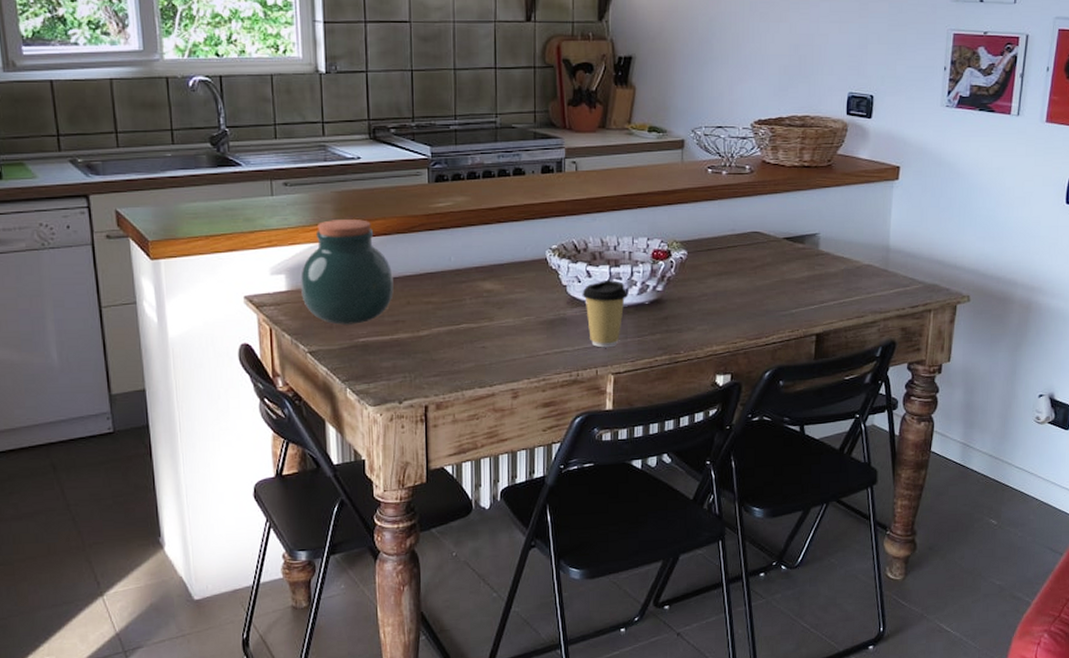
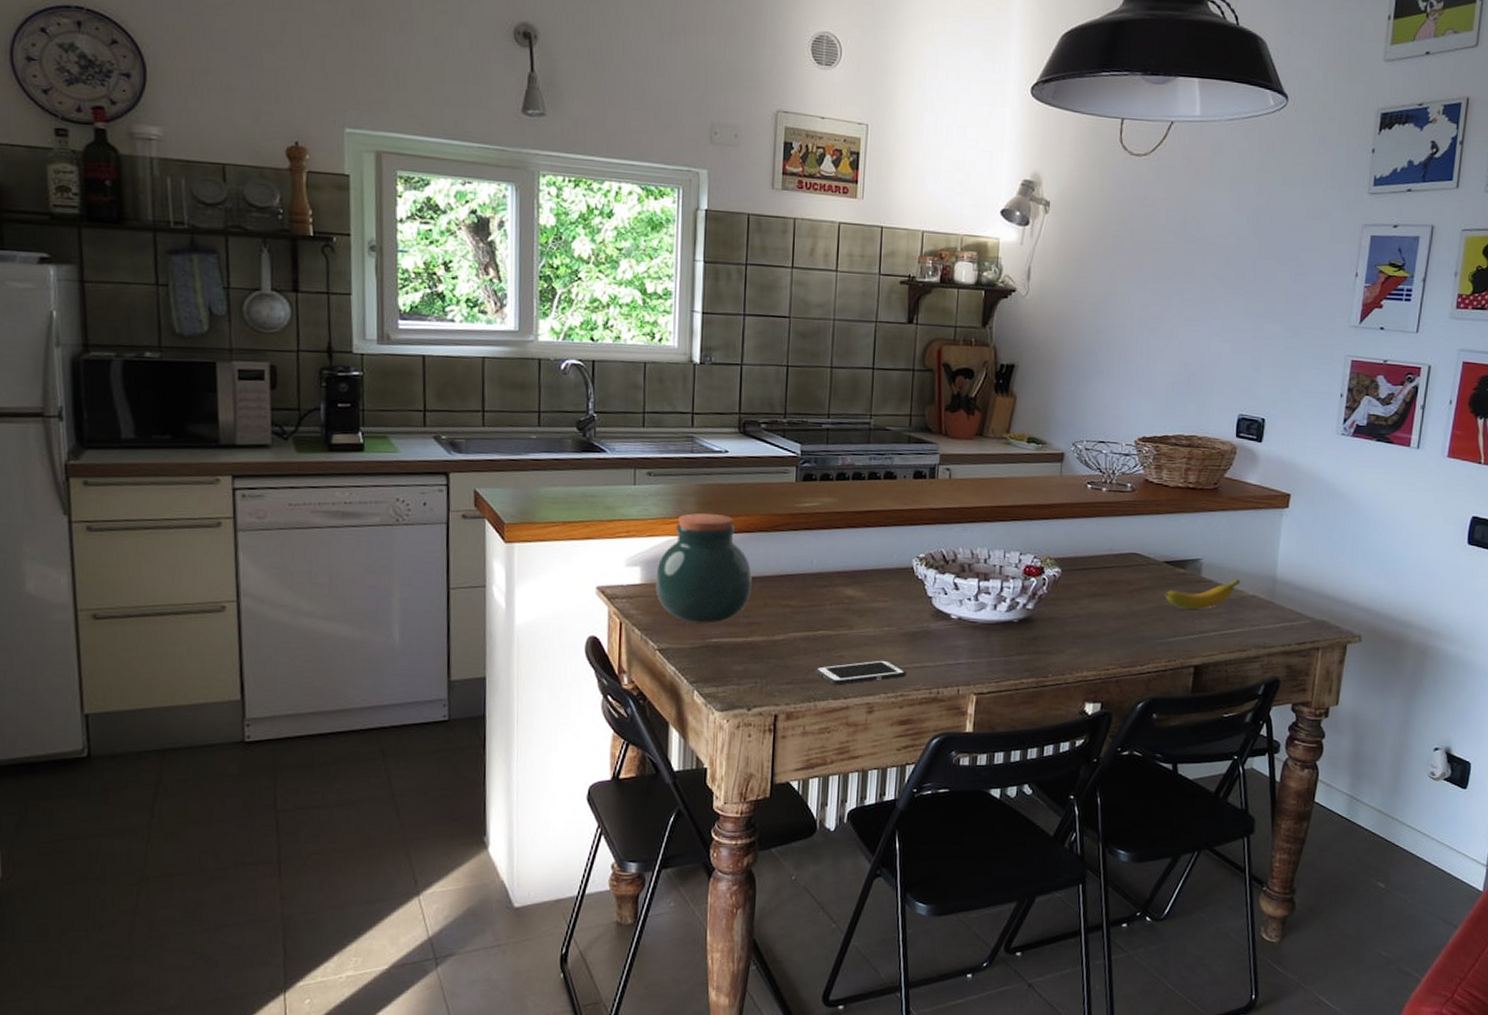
cell phone: none [460,348,547,375] -> present [815,660,906,686]
coffee cup: present [582,280,629,348] -> none [947,594,997,666]
banana: none [786,250,856,281] -> present [1165,579,1240,609]

